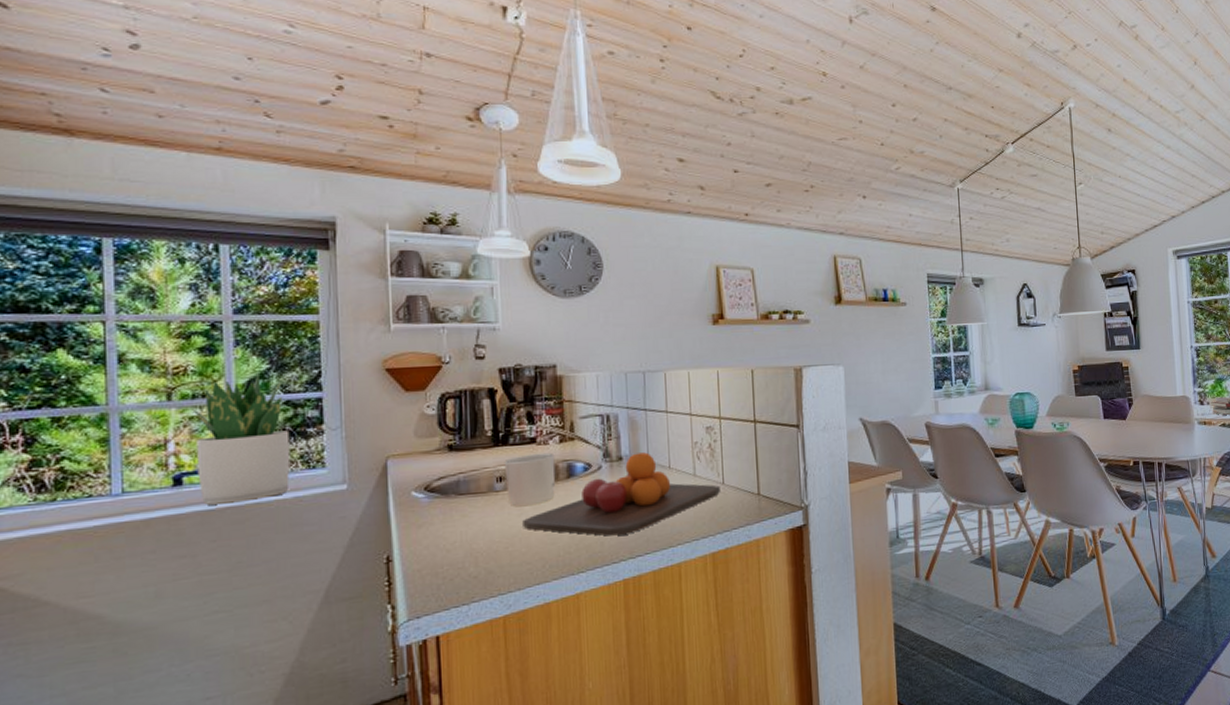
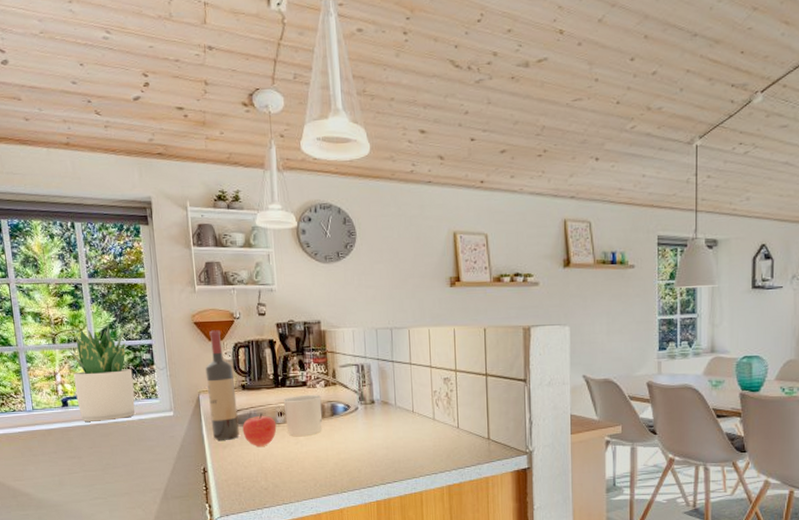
wine bottle: none [398,378,442,518] -> present [205,330,239,440]
fruit: none [446,479,494,524] -> present [242,413,277,448]
chopping board: present [522,452,720,536] -> none [298,398,455,465]

